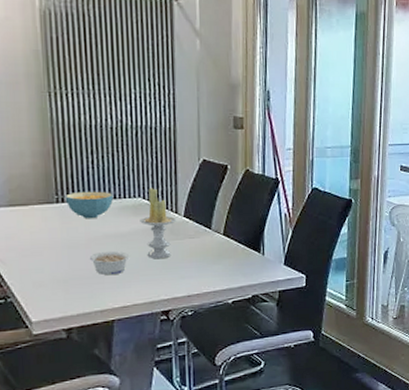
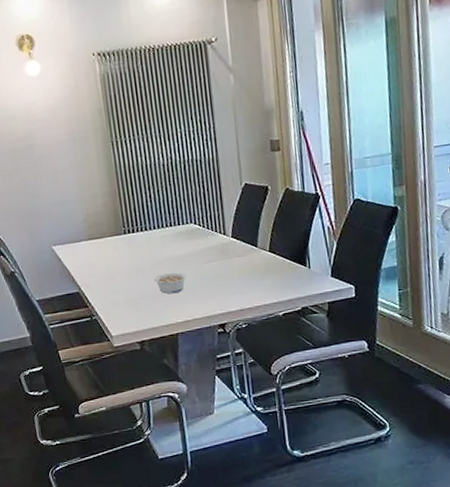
cereal bowl: present [65,191,113,219] -> none [130,221,169,246]
candle: present [140,188,177,259] -> none [193,214,226,278]

